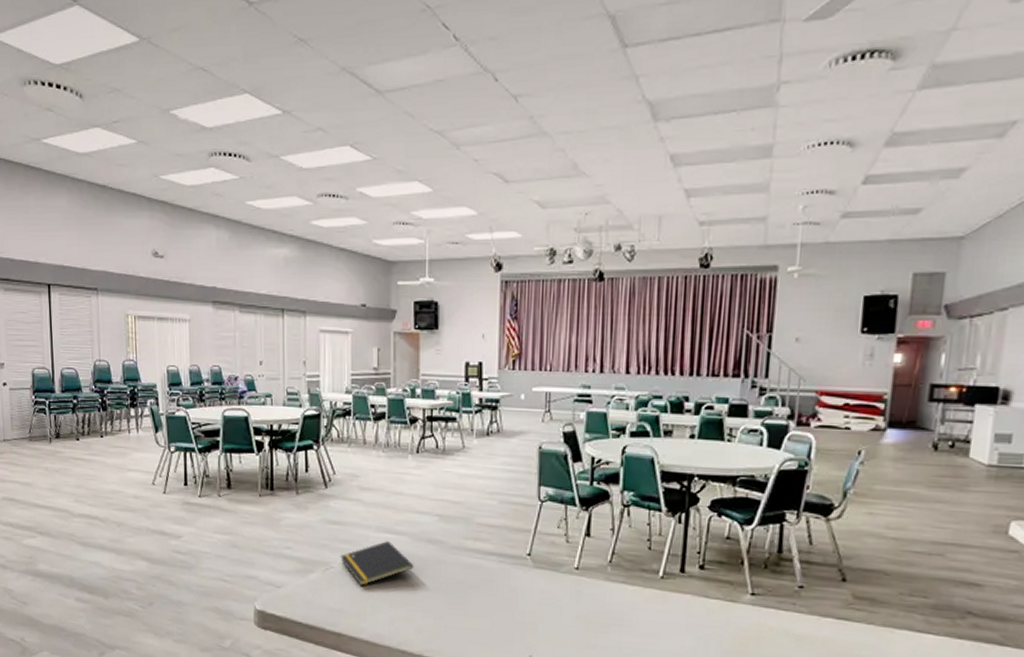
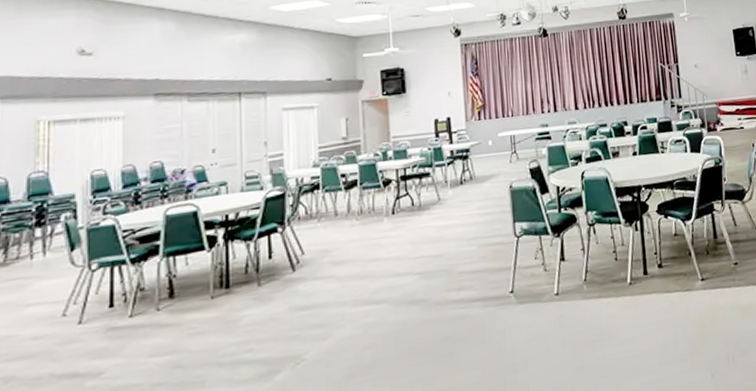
notepad: present [340,541,414,586] -> none [313,313,397,373]

